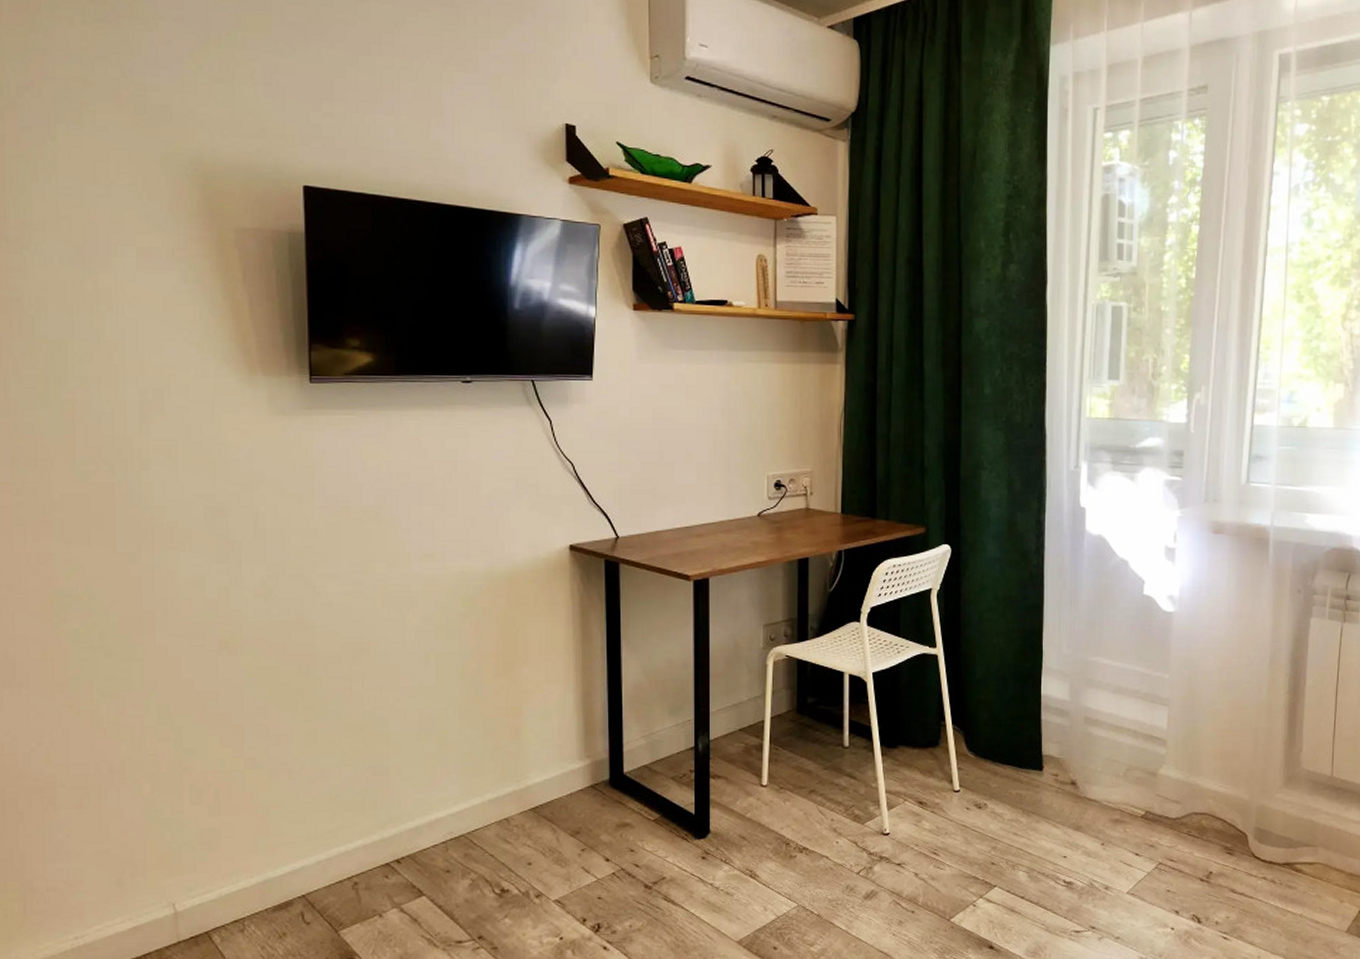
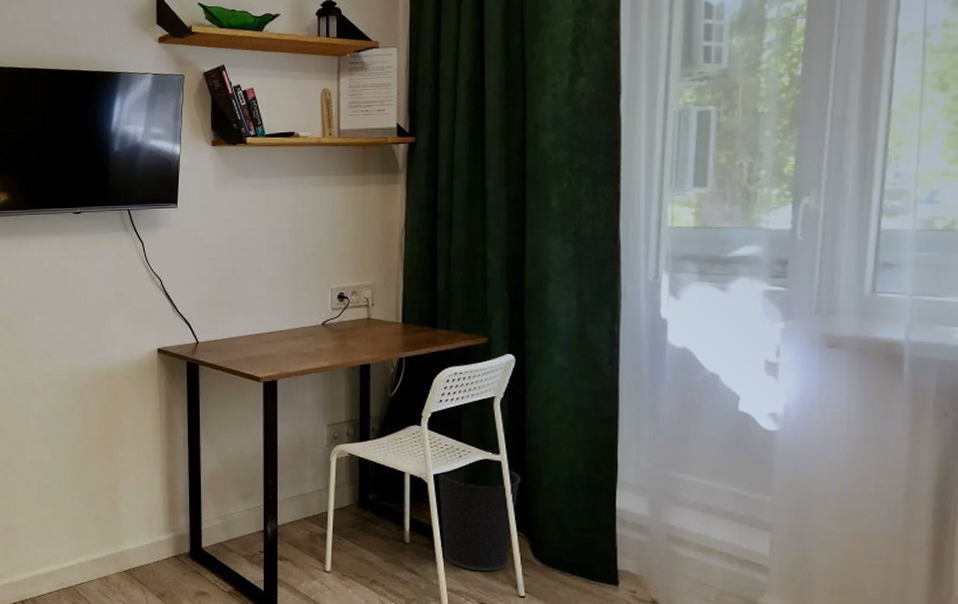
wastebasket: none [876,661,956,770] -> present [437,466,521,572]

